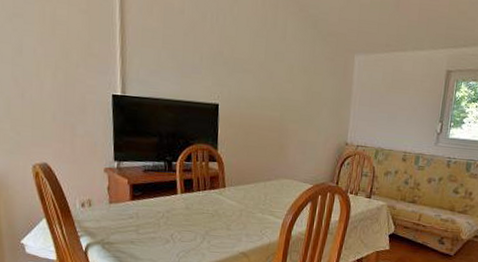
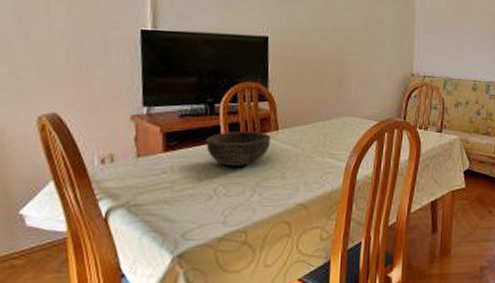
bowl: none [165,186,219,217] -> present [206,131,271,166]

